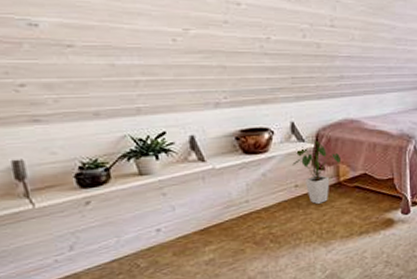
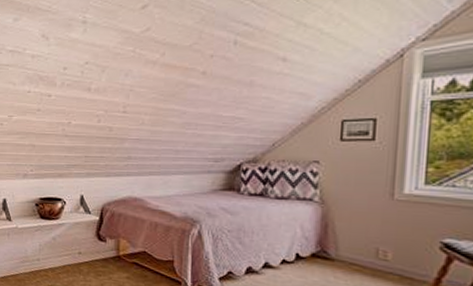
house plant: present [292,139,341,205] -> none [78,212,122,274]

